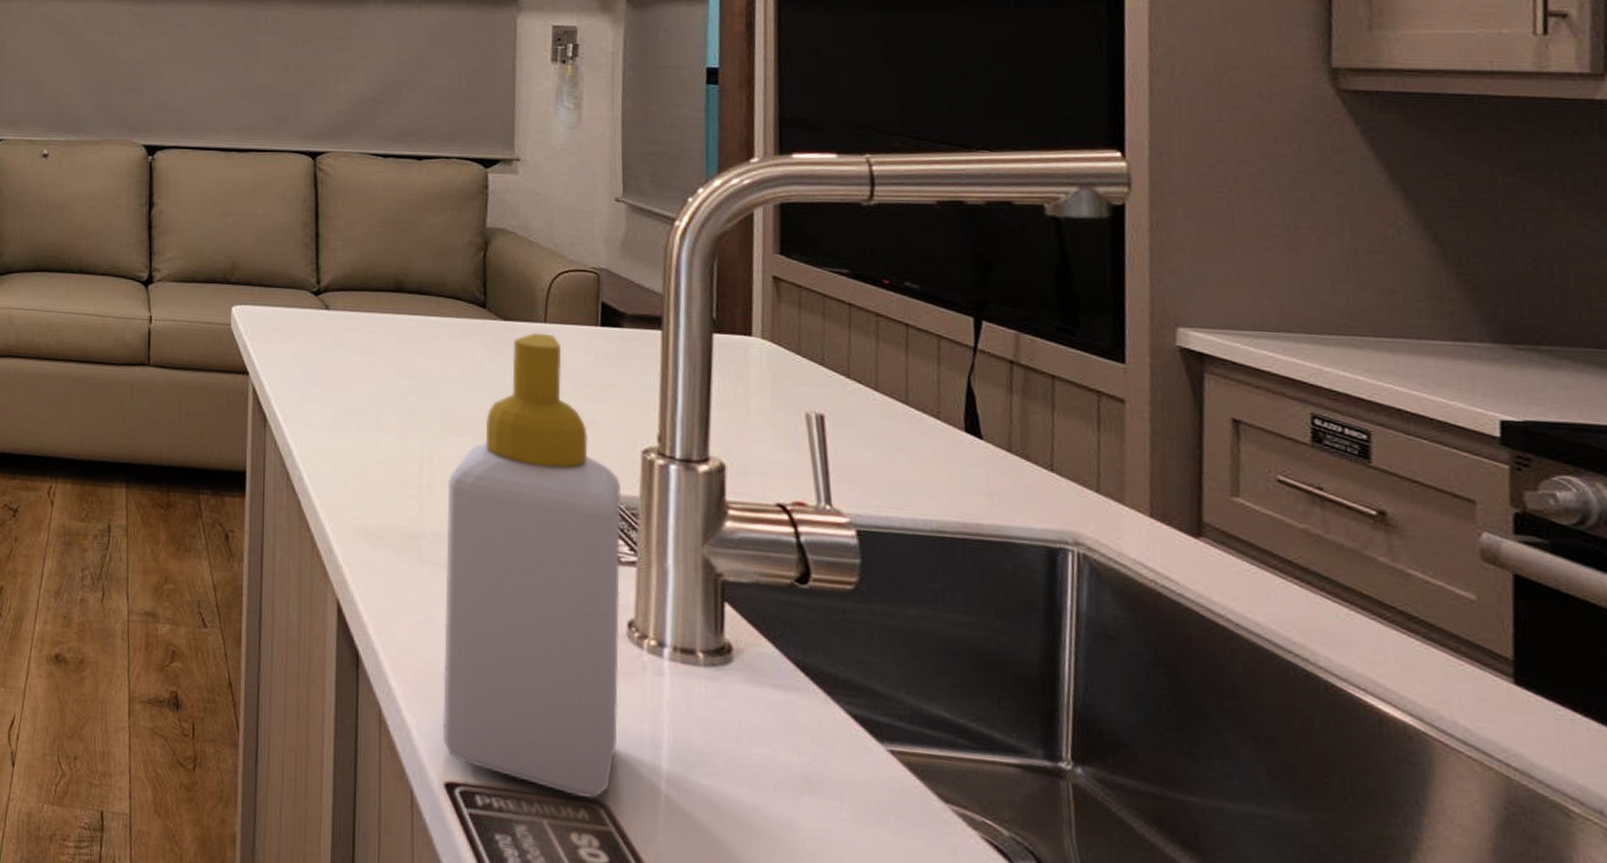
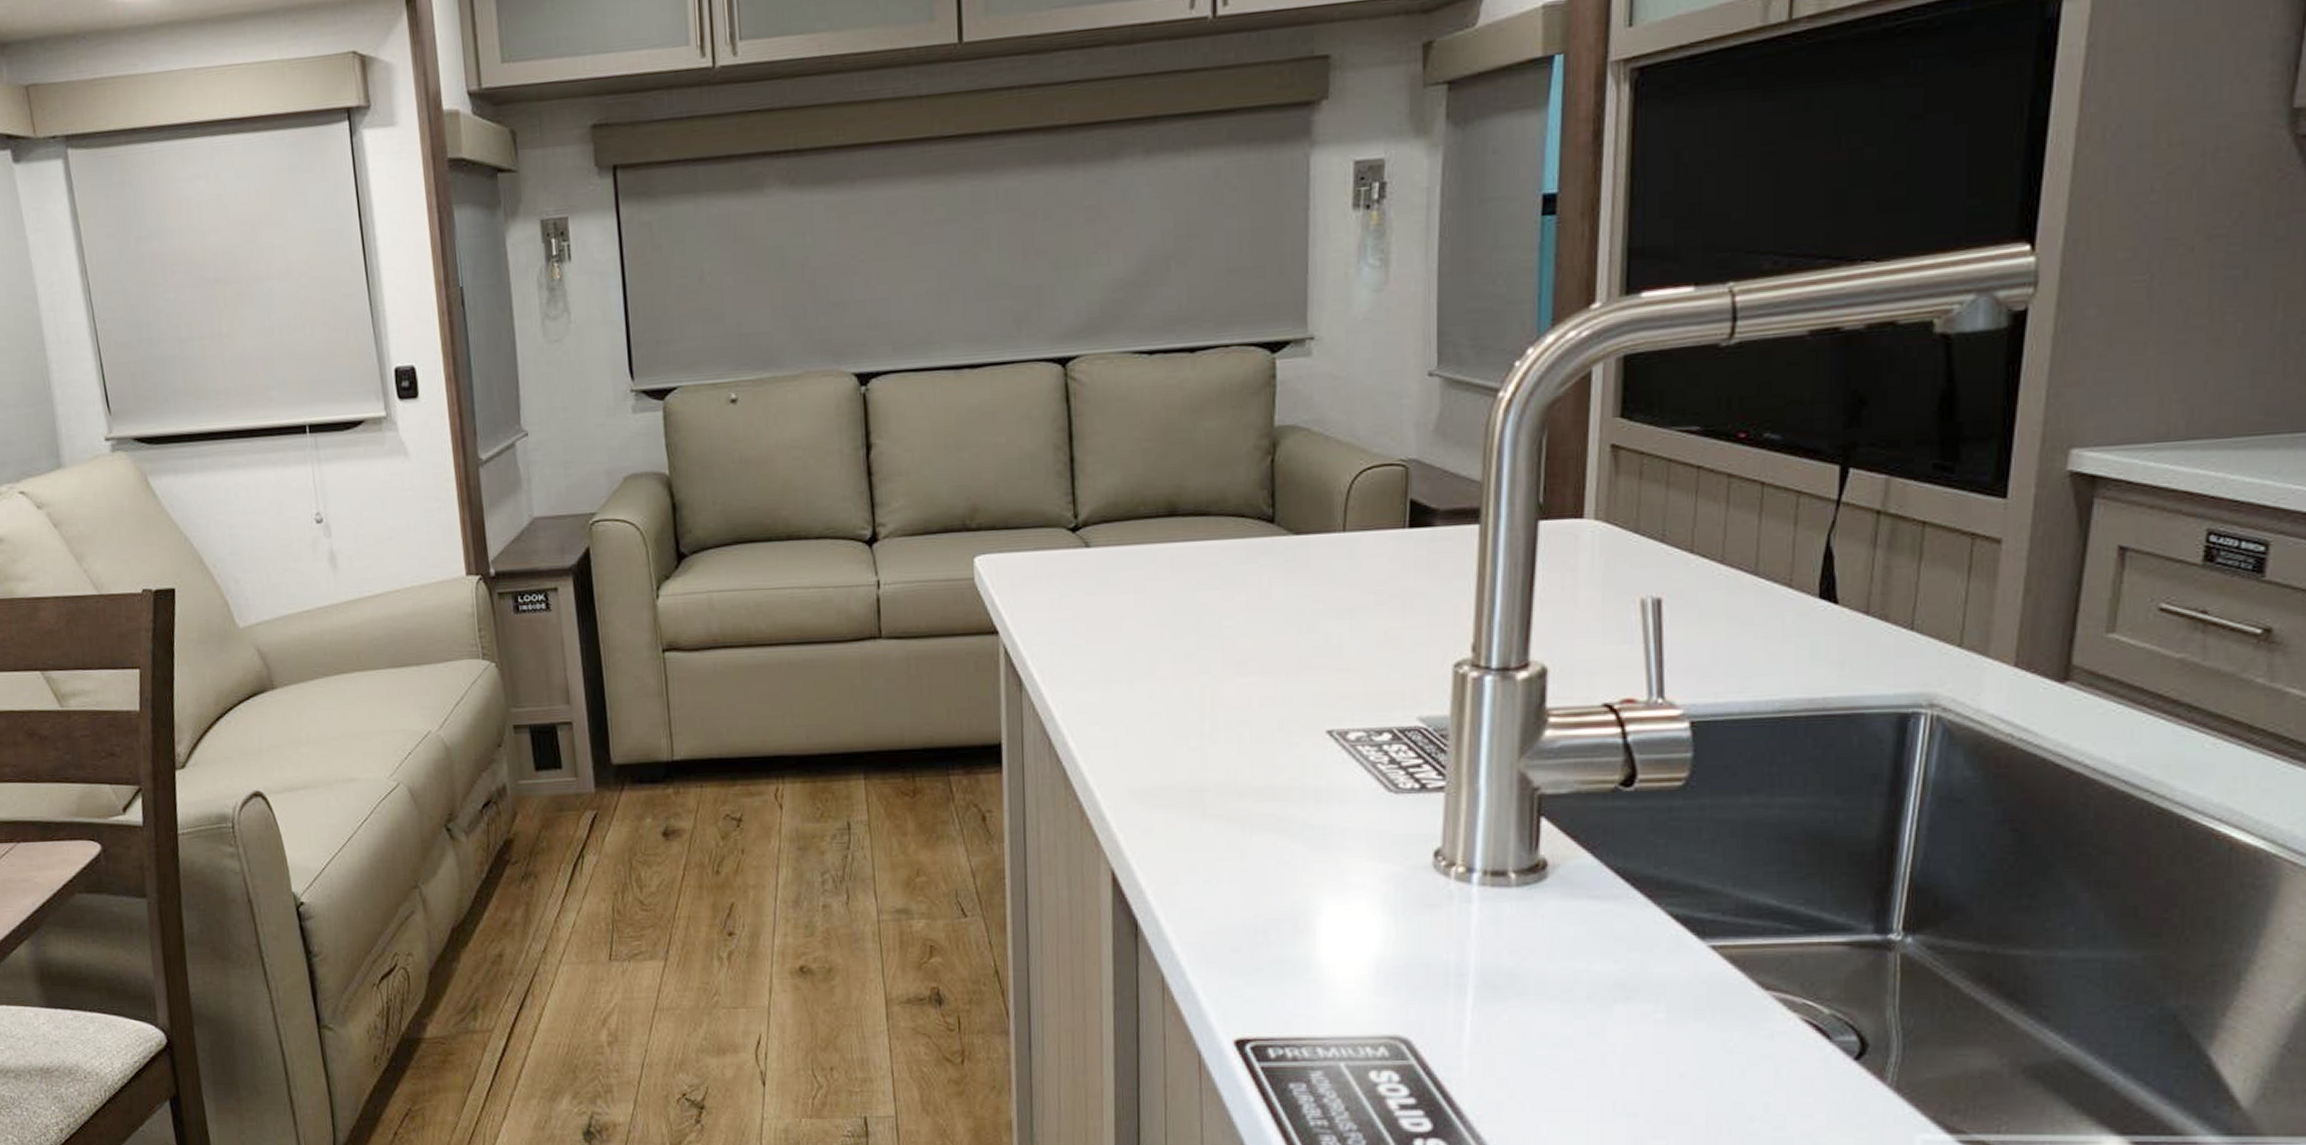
soap bottle: present [442,332,621,799] -> none [1230,544,1429,1036]

